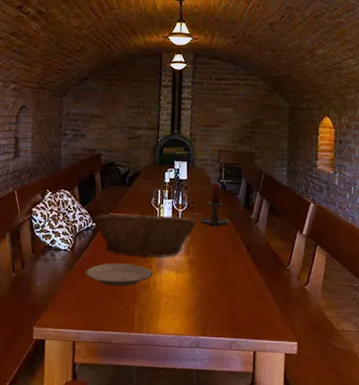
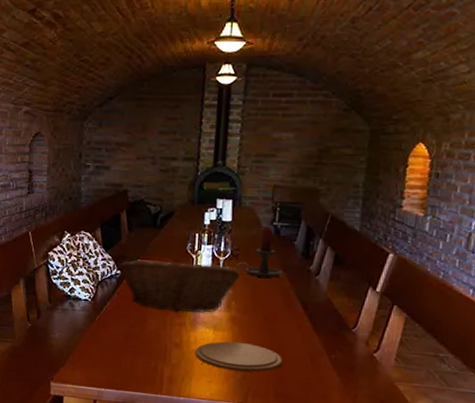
plate: present [86,263,153,287] -> none [109,316,187,344]
plate: none [161,282,233,308] -> present [195,341,282,372]

